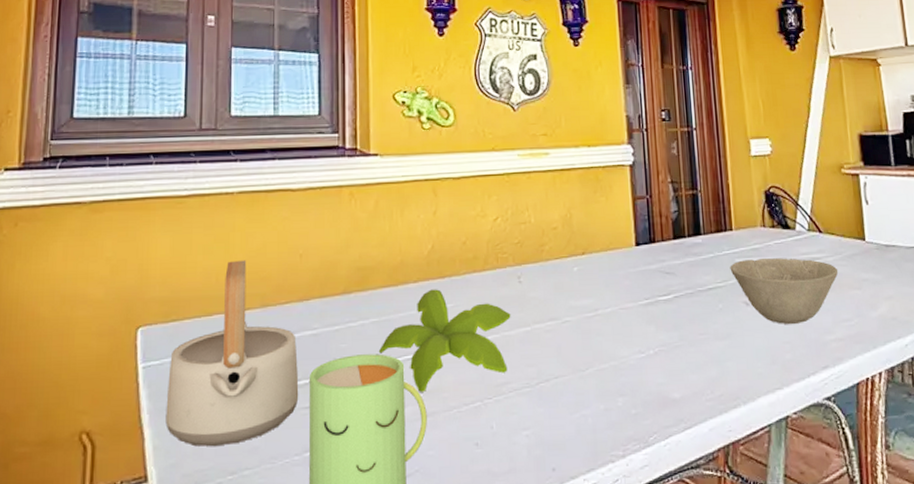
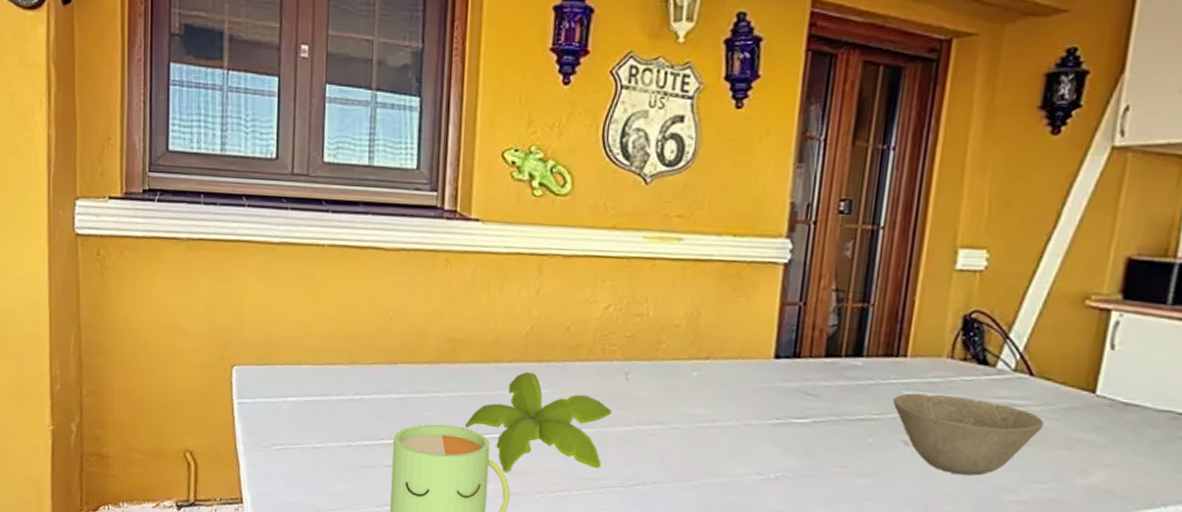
teapot: present [165,260,299,447] -> none [258,314,383,486]

